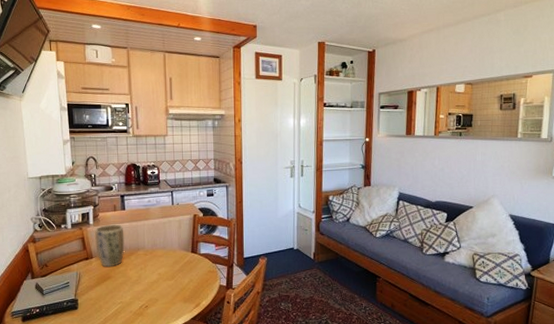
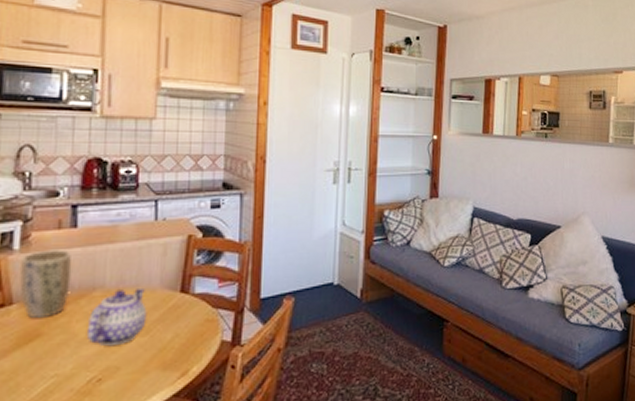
teapot: none [136,250,172,286] -> present [86,289,147,347]

